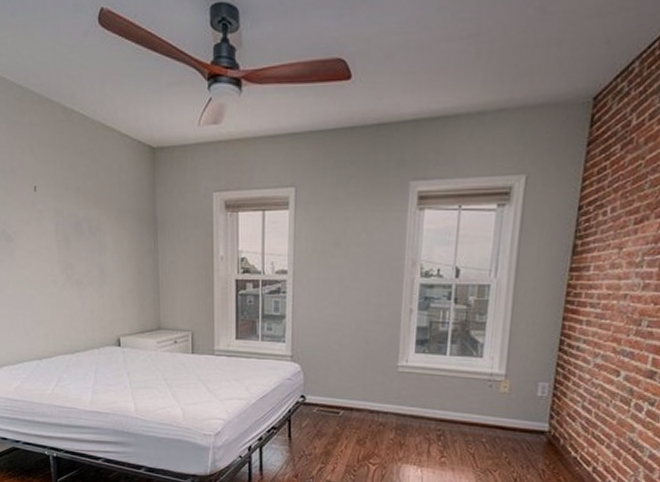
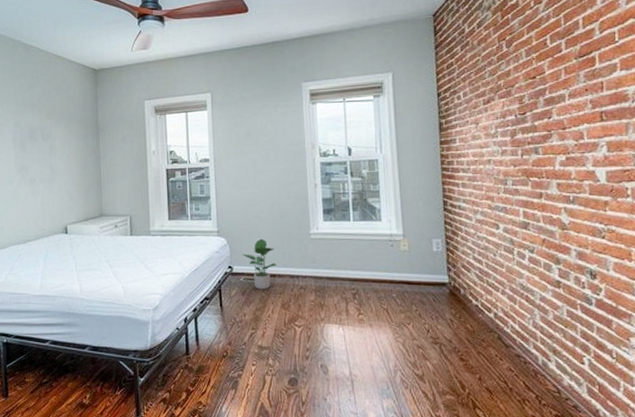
potted plant: none [317,367,355,424] -> present [242,238,276,290]

